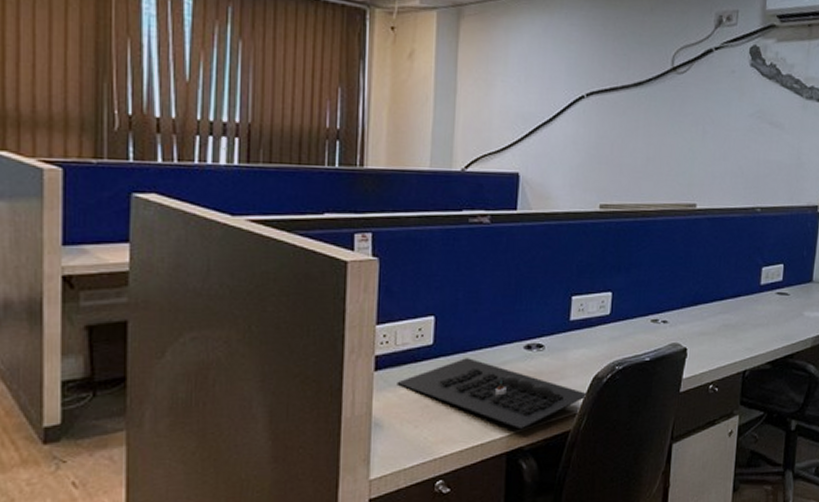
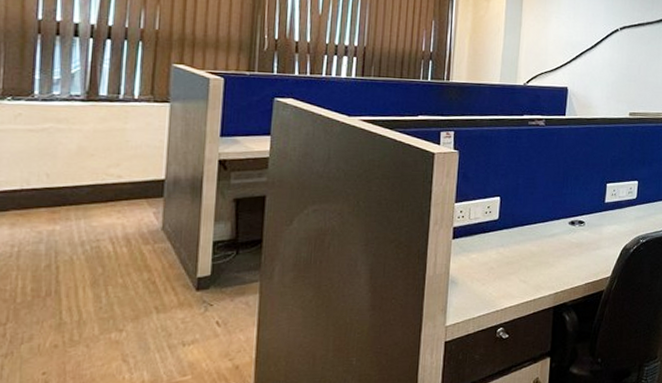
computer keyboard: present [397,358,589,430] -> none [469,230,619,289]

